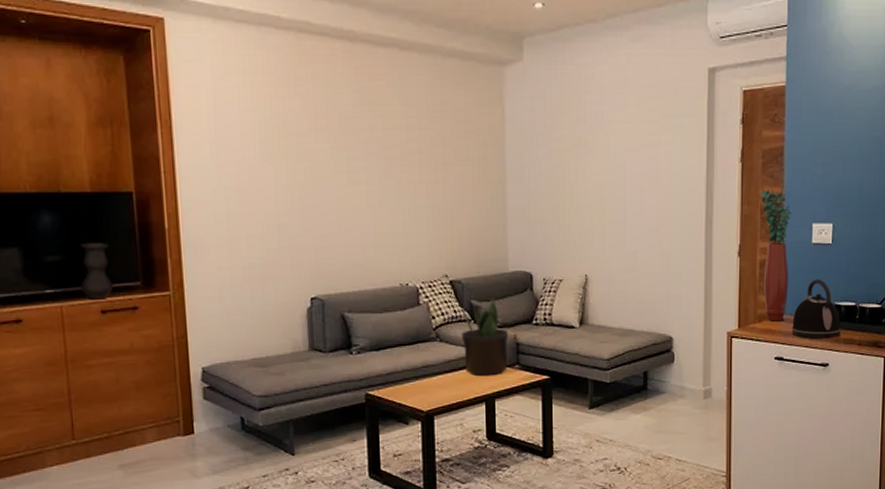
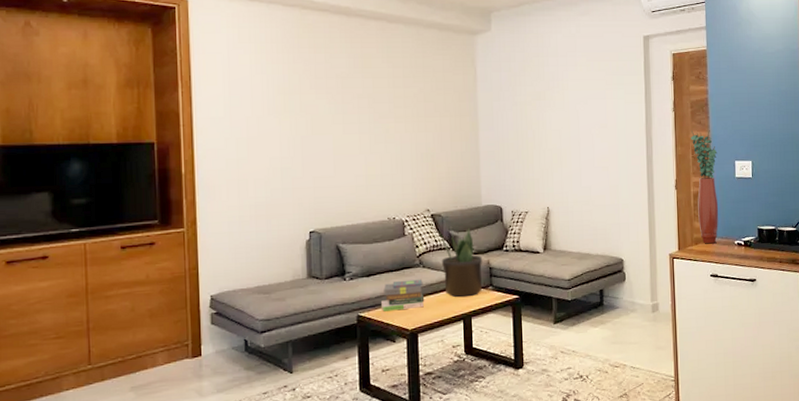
vase: present [81,242,113,301] -> none [104,186,133,238]
books: none [393,354,442,390] -> present [381,279,425,312]
kettle: present [791,279,841,339] -> none [722,207,765,258]

